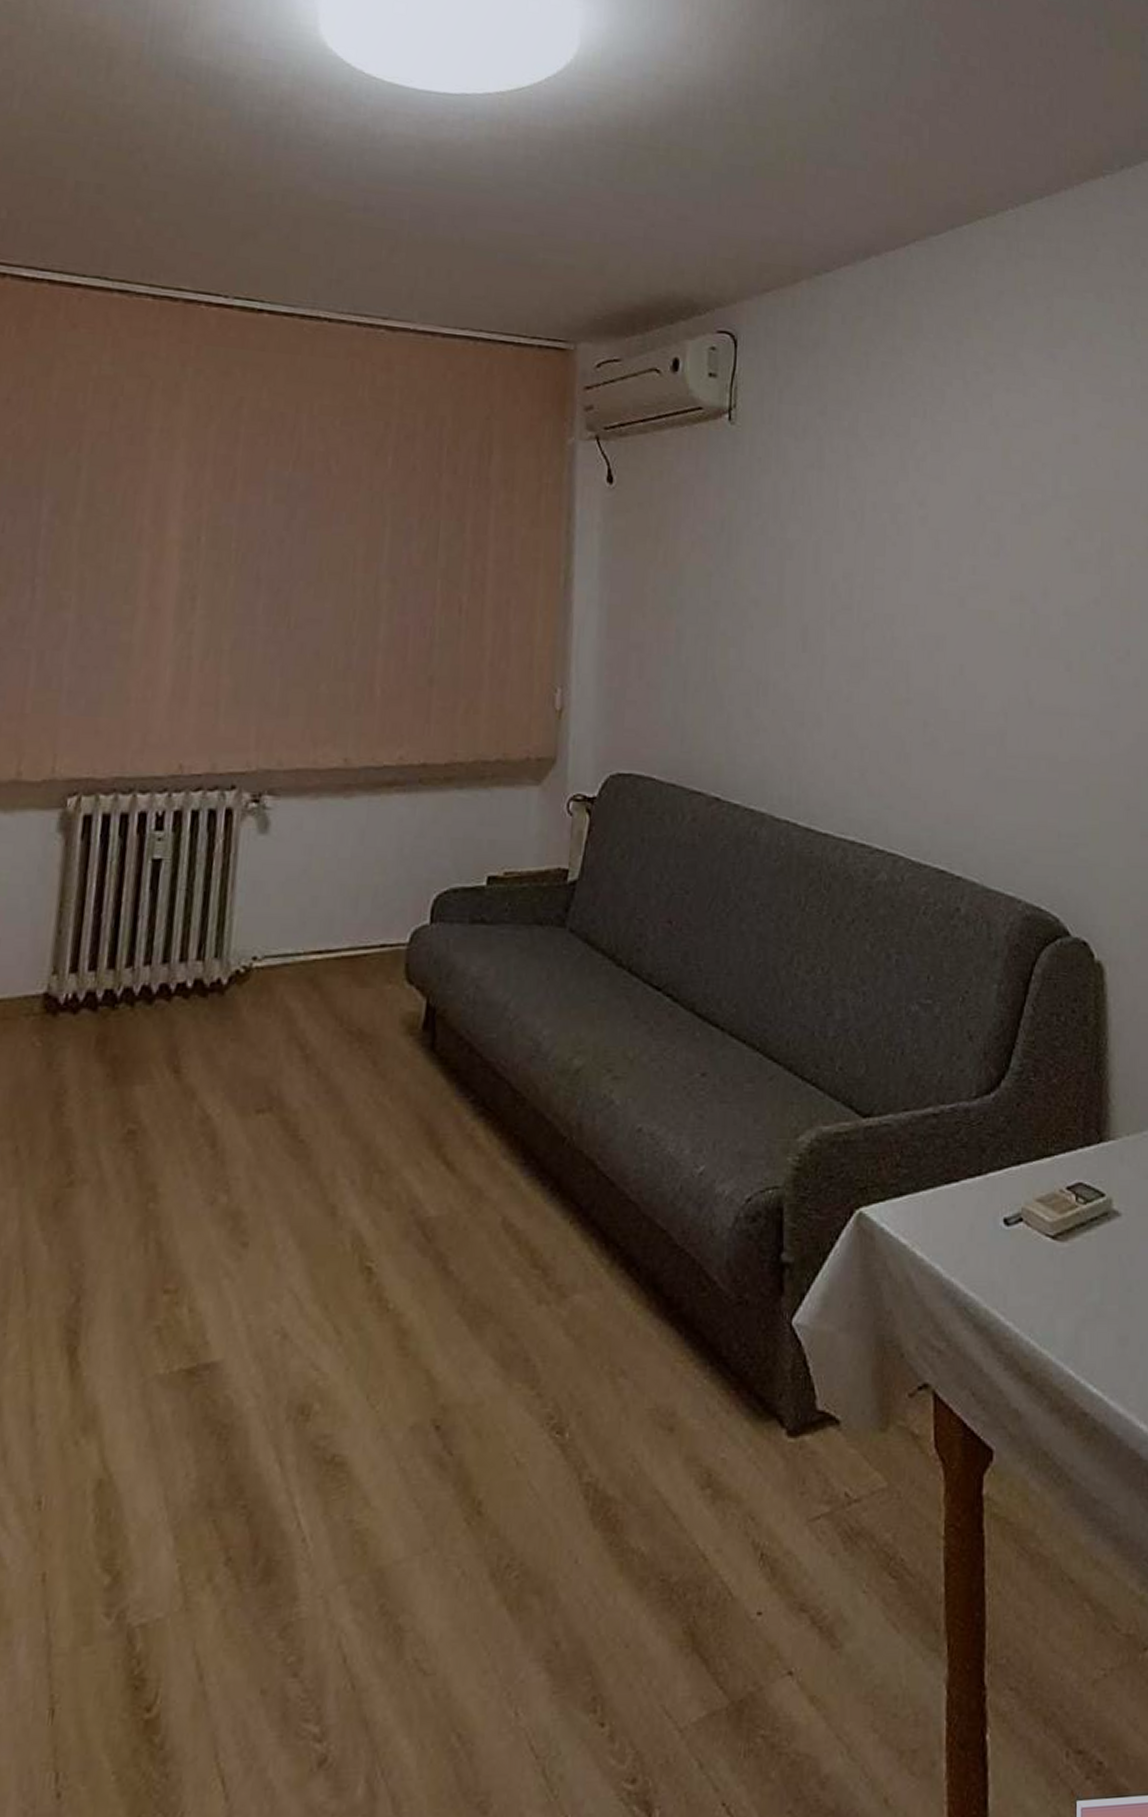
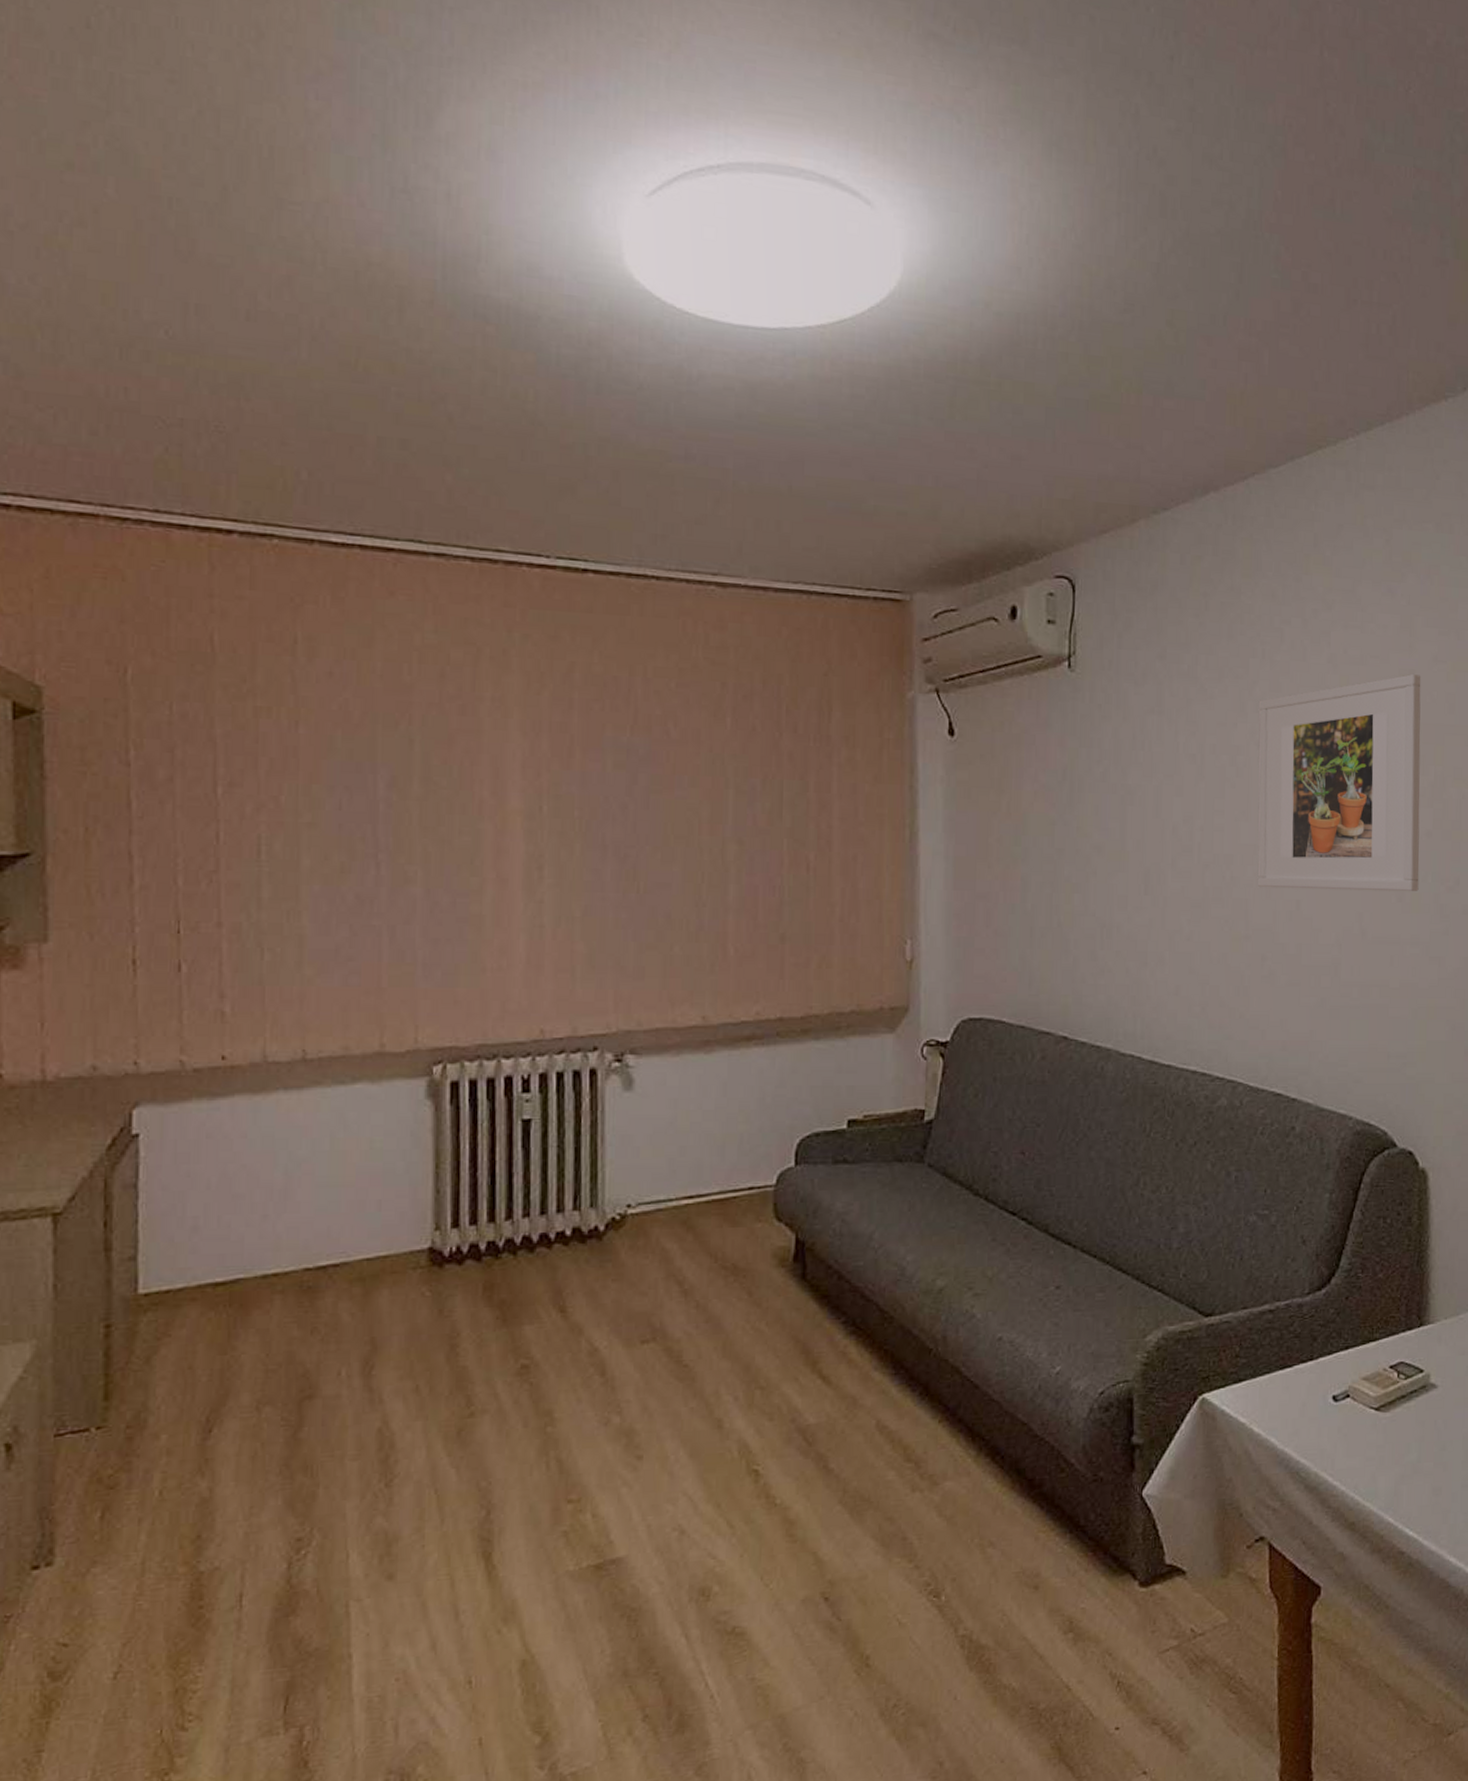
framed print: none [919,439,1088,661] -> present [1257,674,1421,892]

